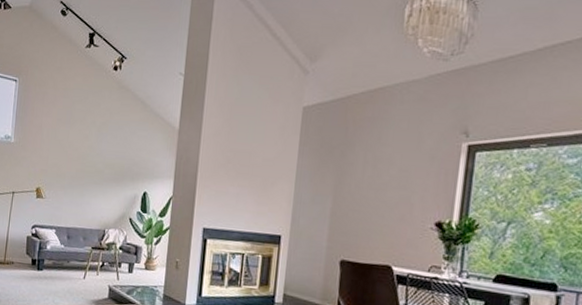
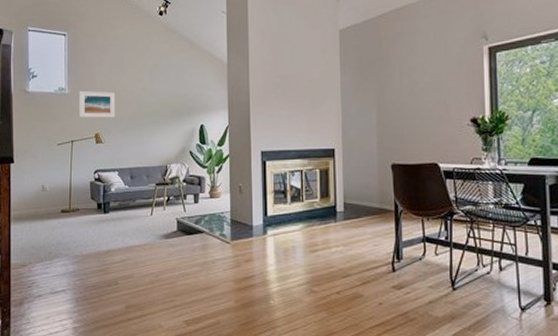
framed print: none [22,141,61,173] -> present [79,90,116,118]

